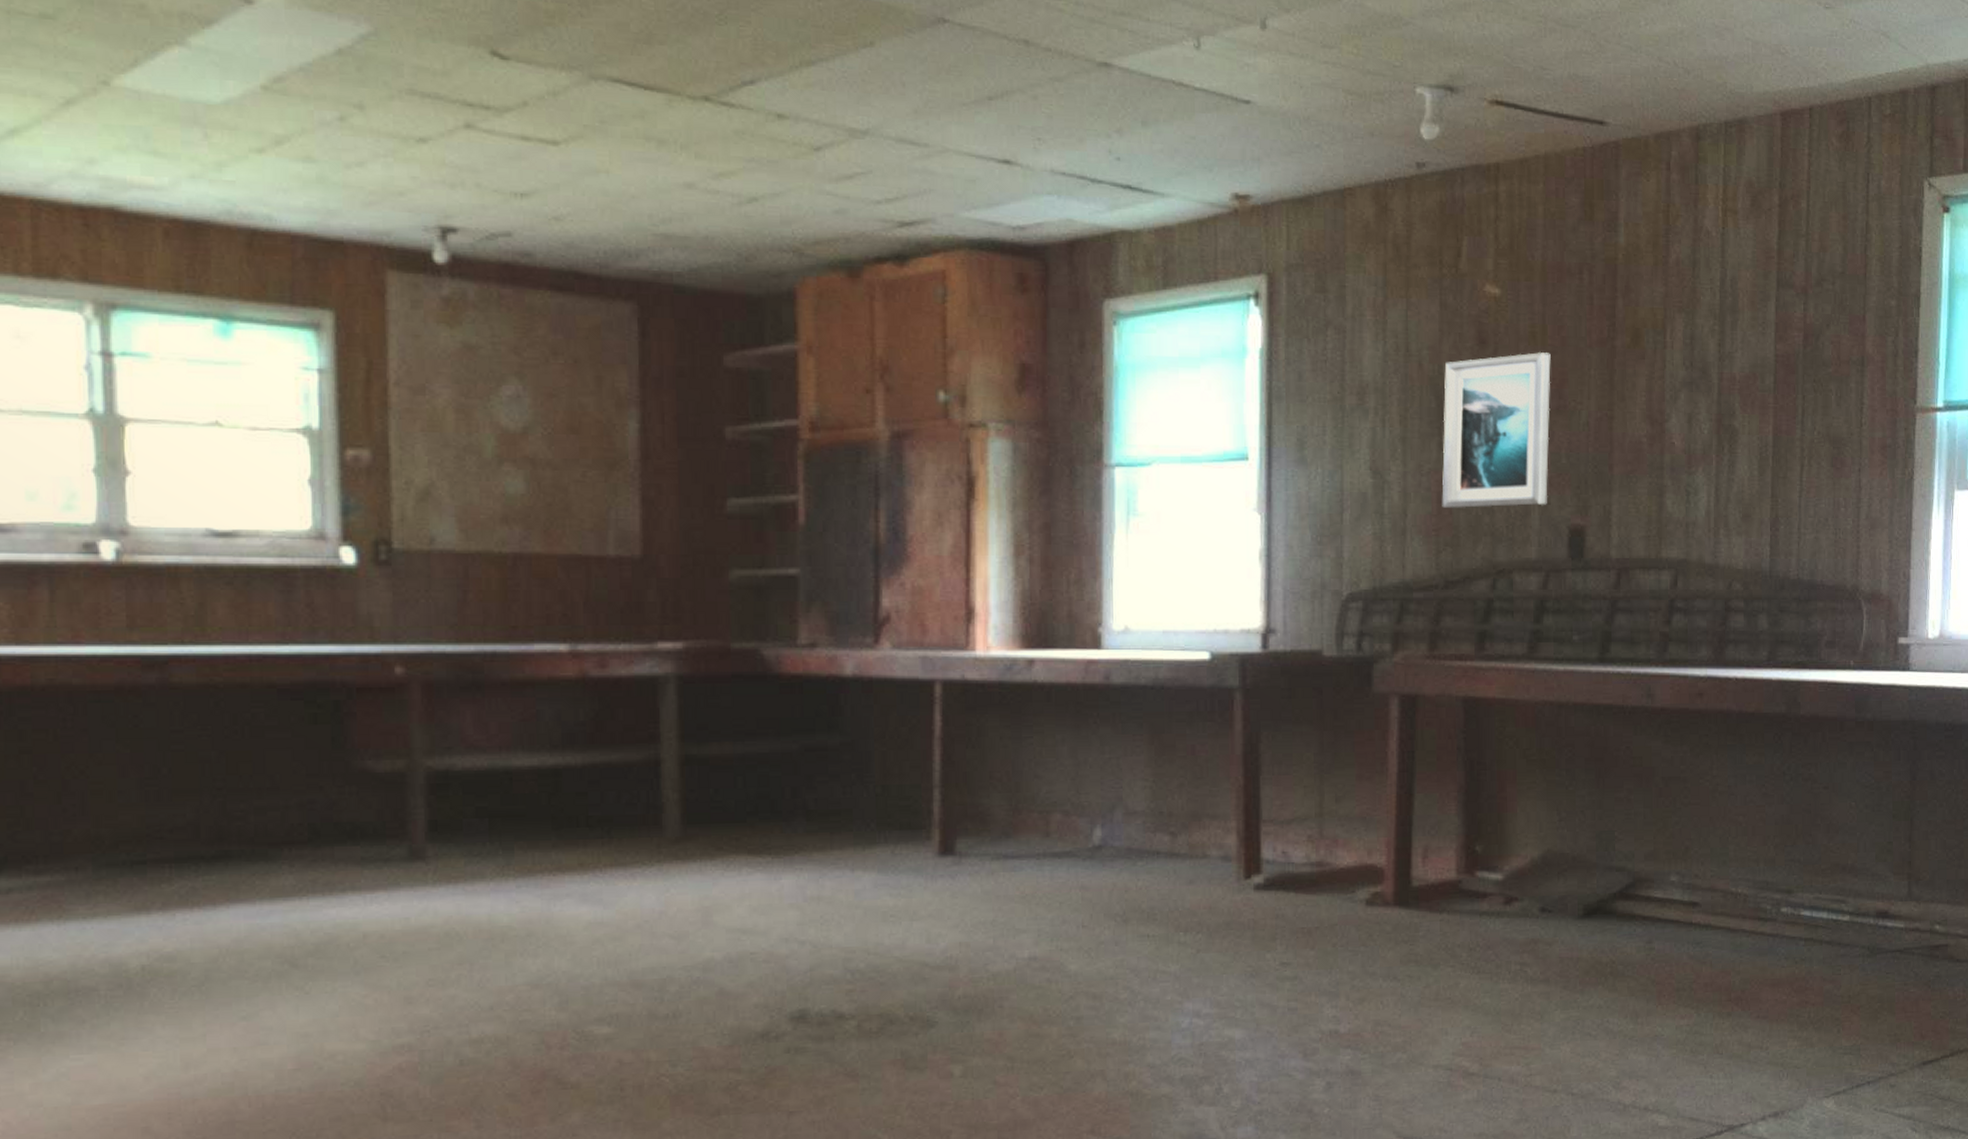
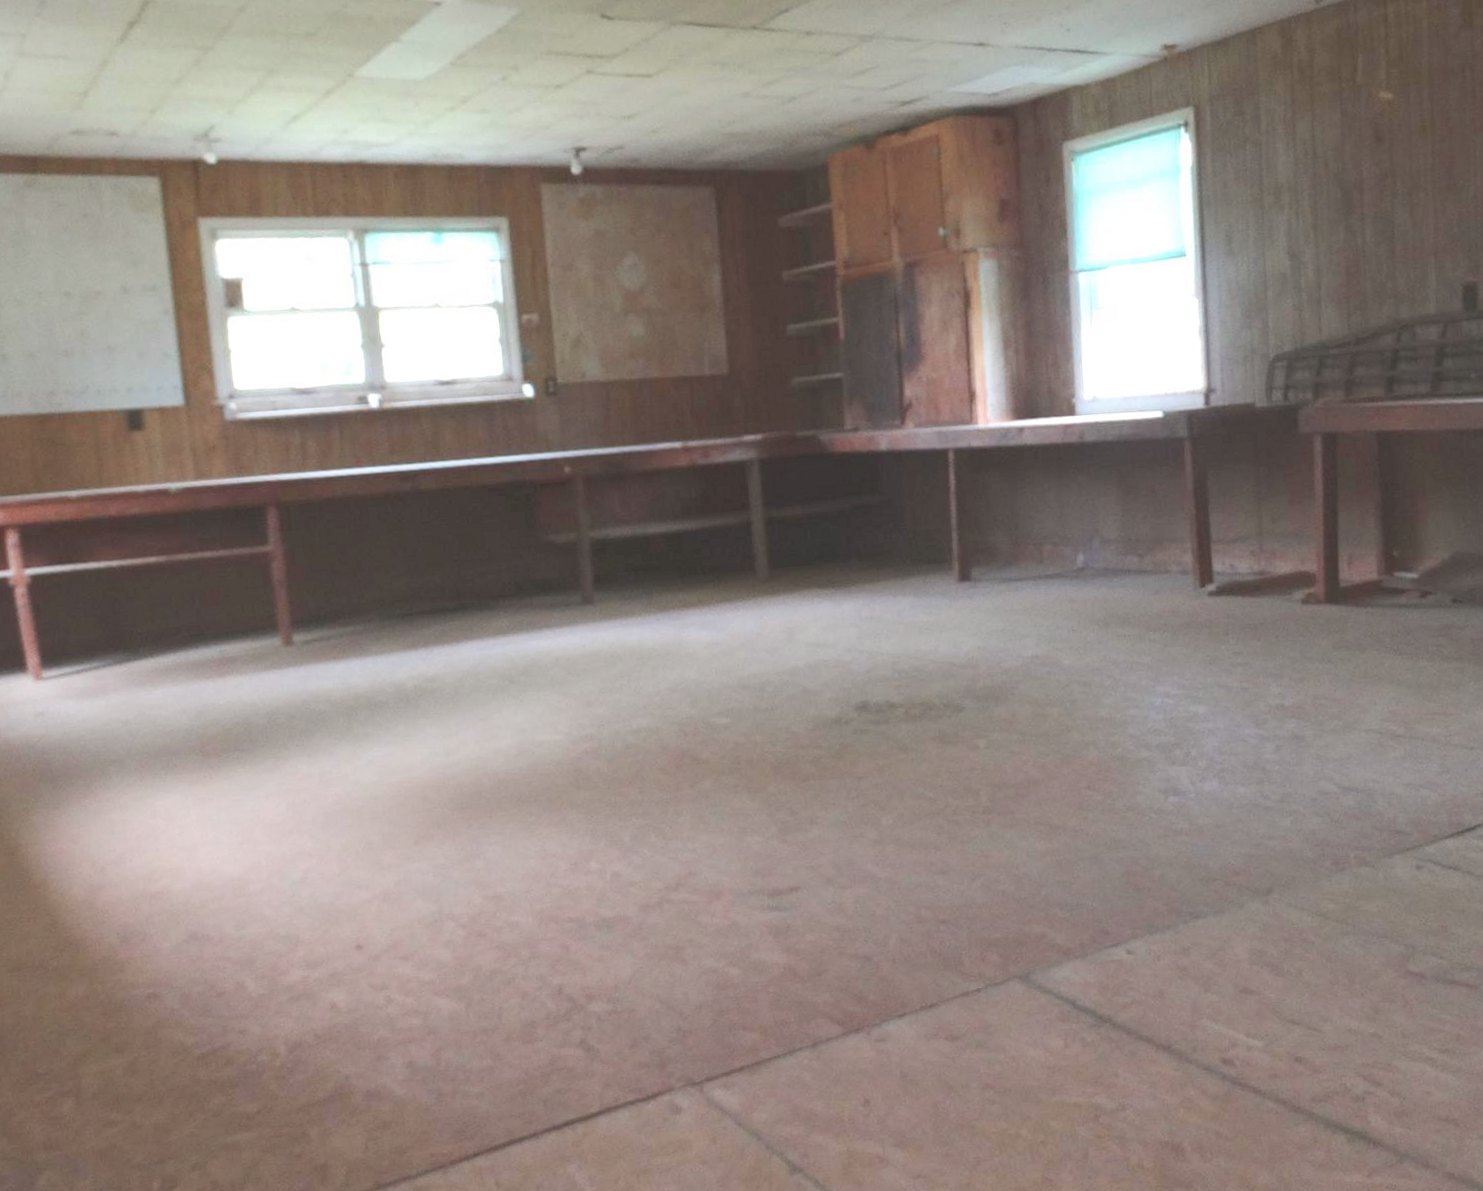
wall art: present [1442,352,1551,509] -> none [1347,142,1443,280]

